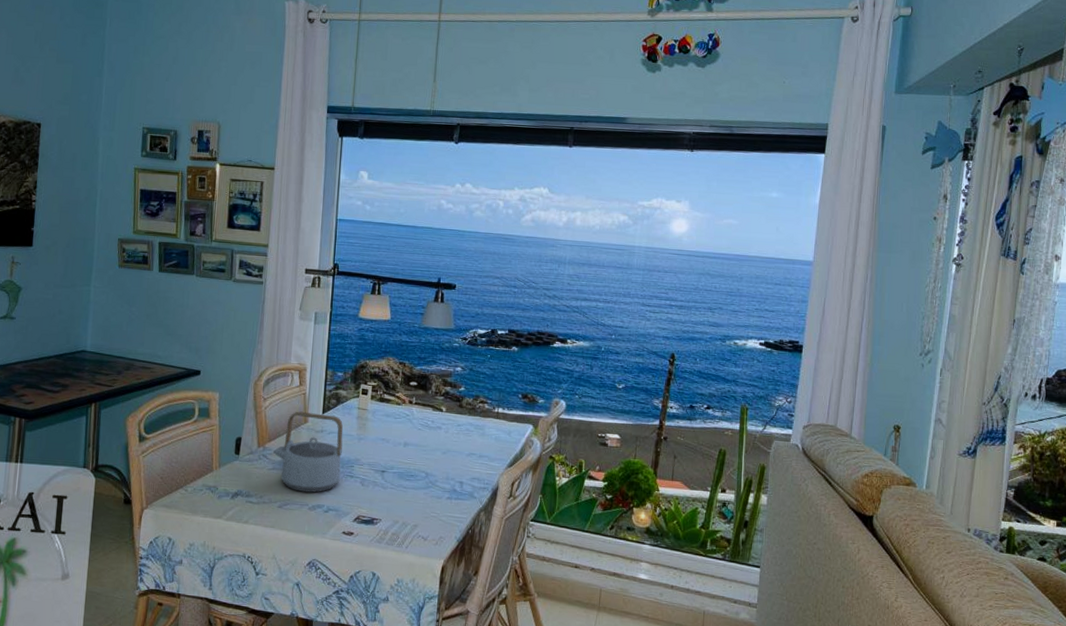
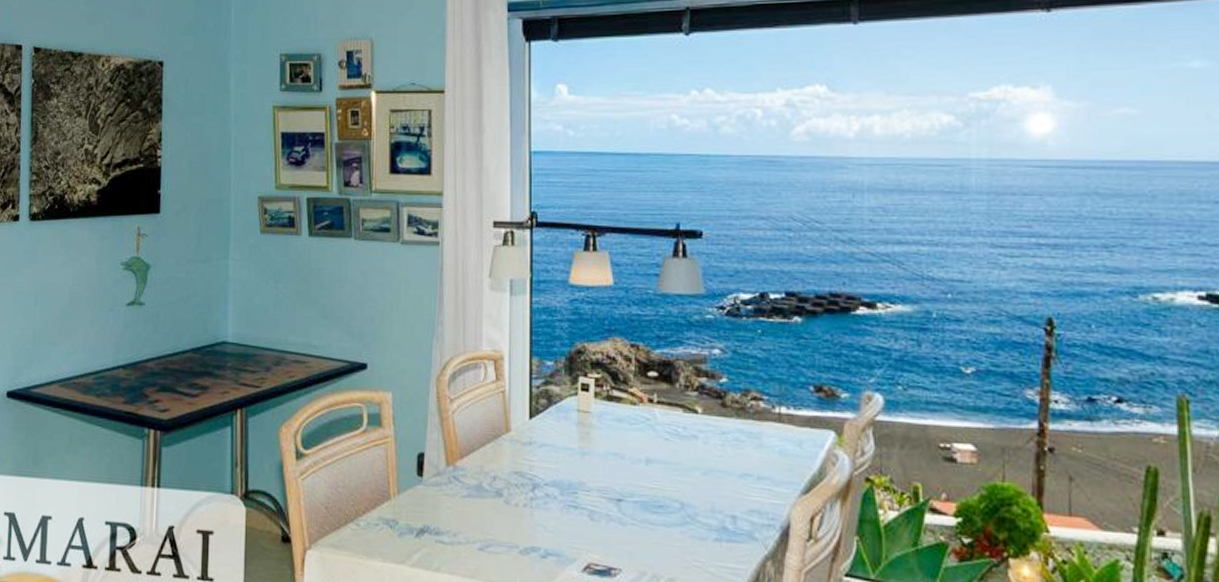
teapot: present [273,411,343,493] -> none [467,416,560,530]

